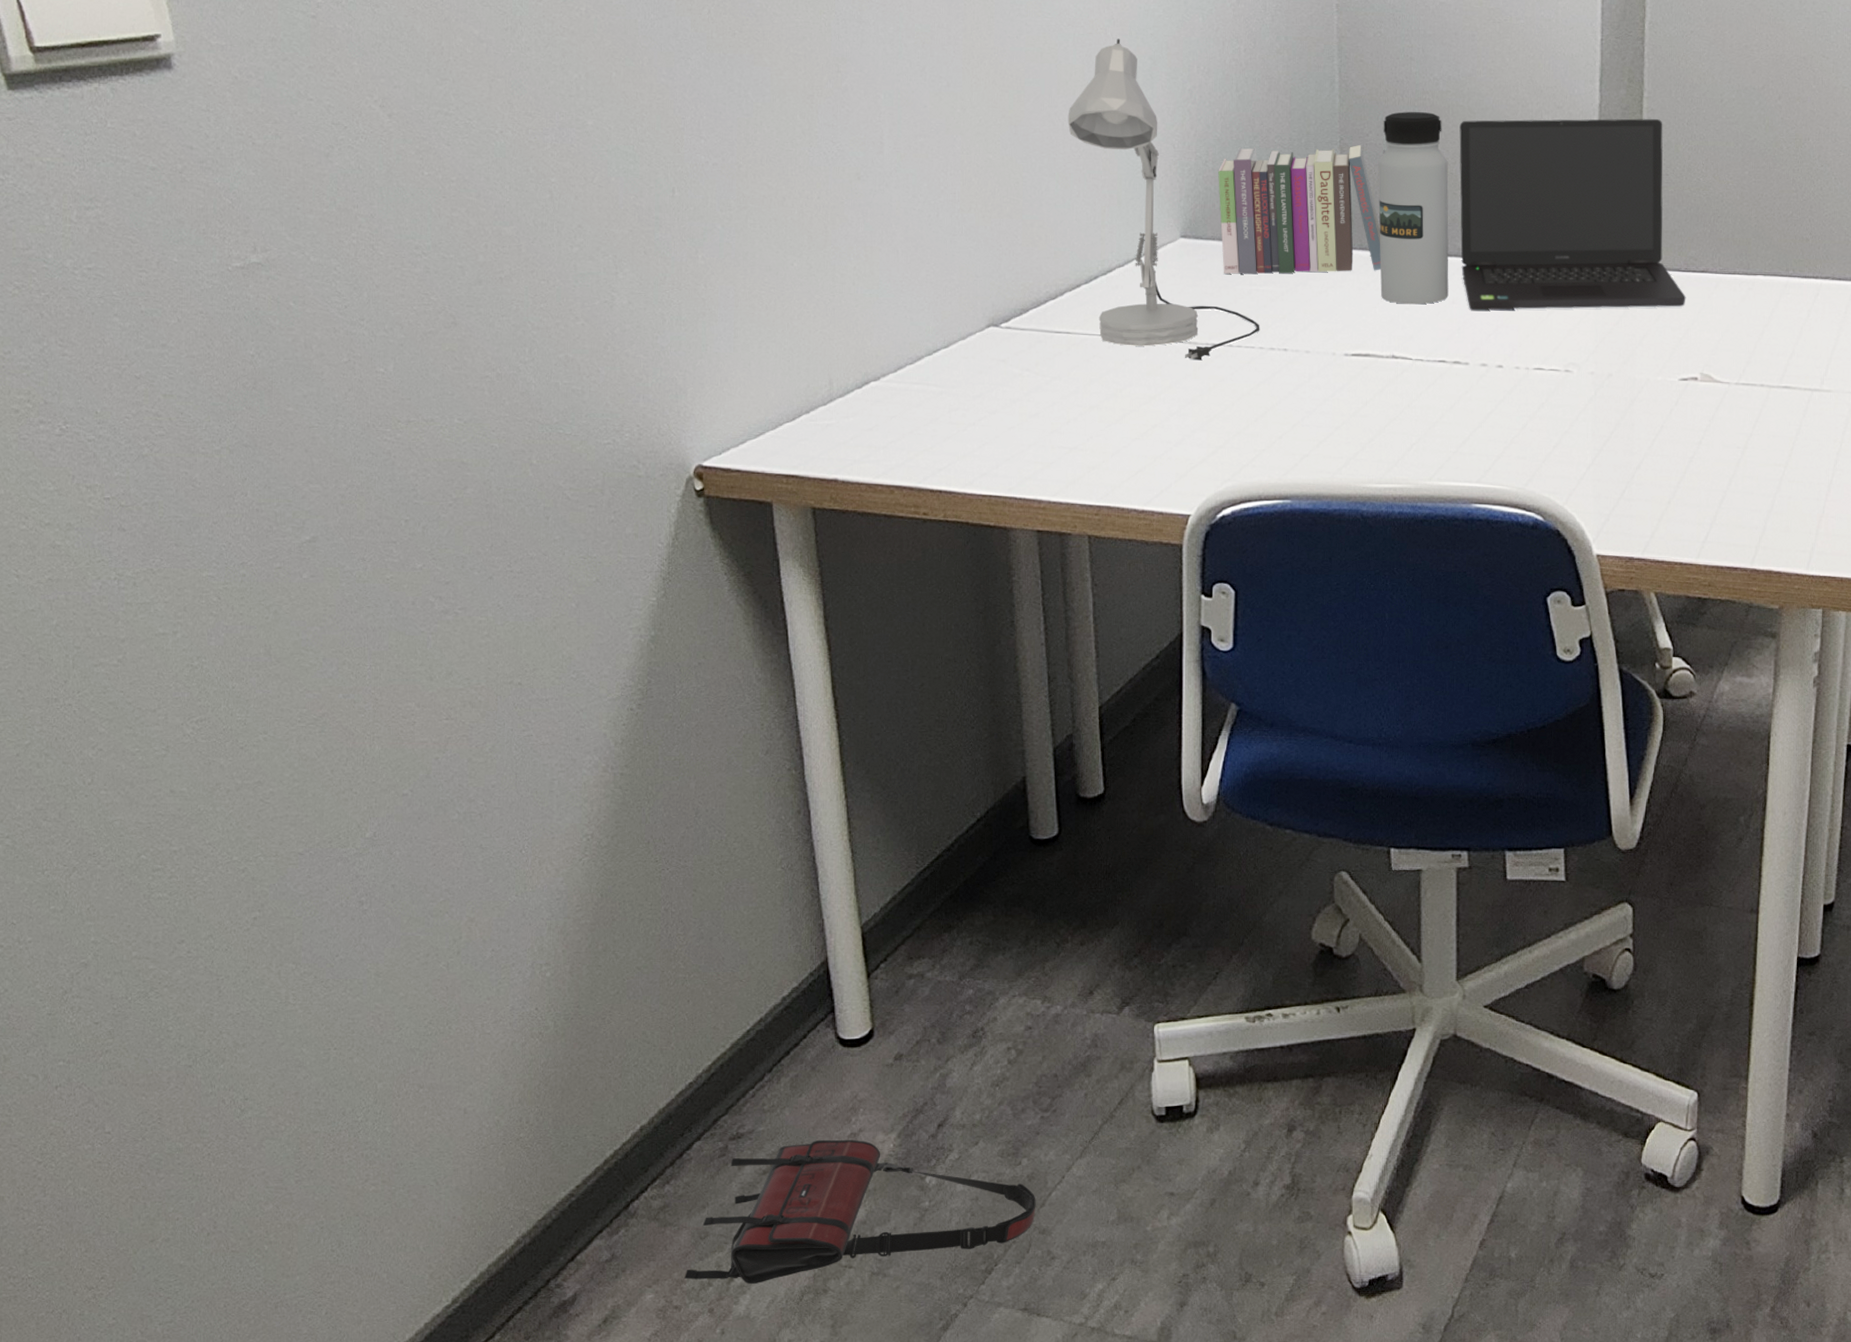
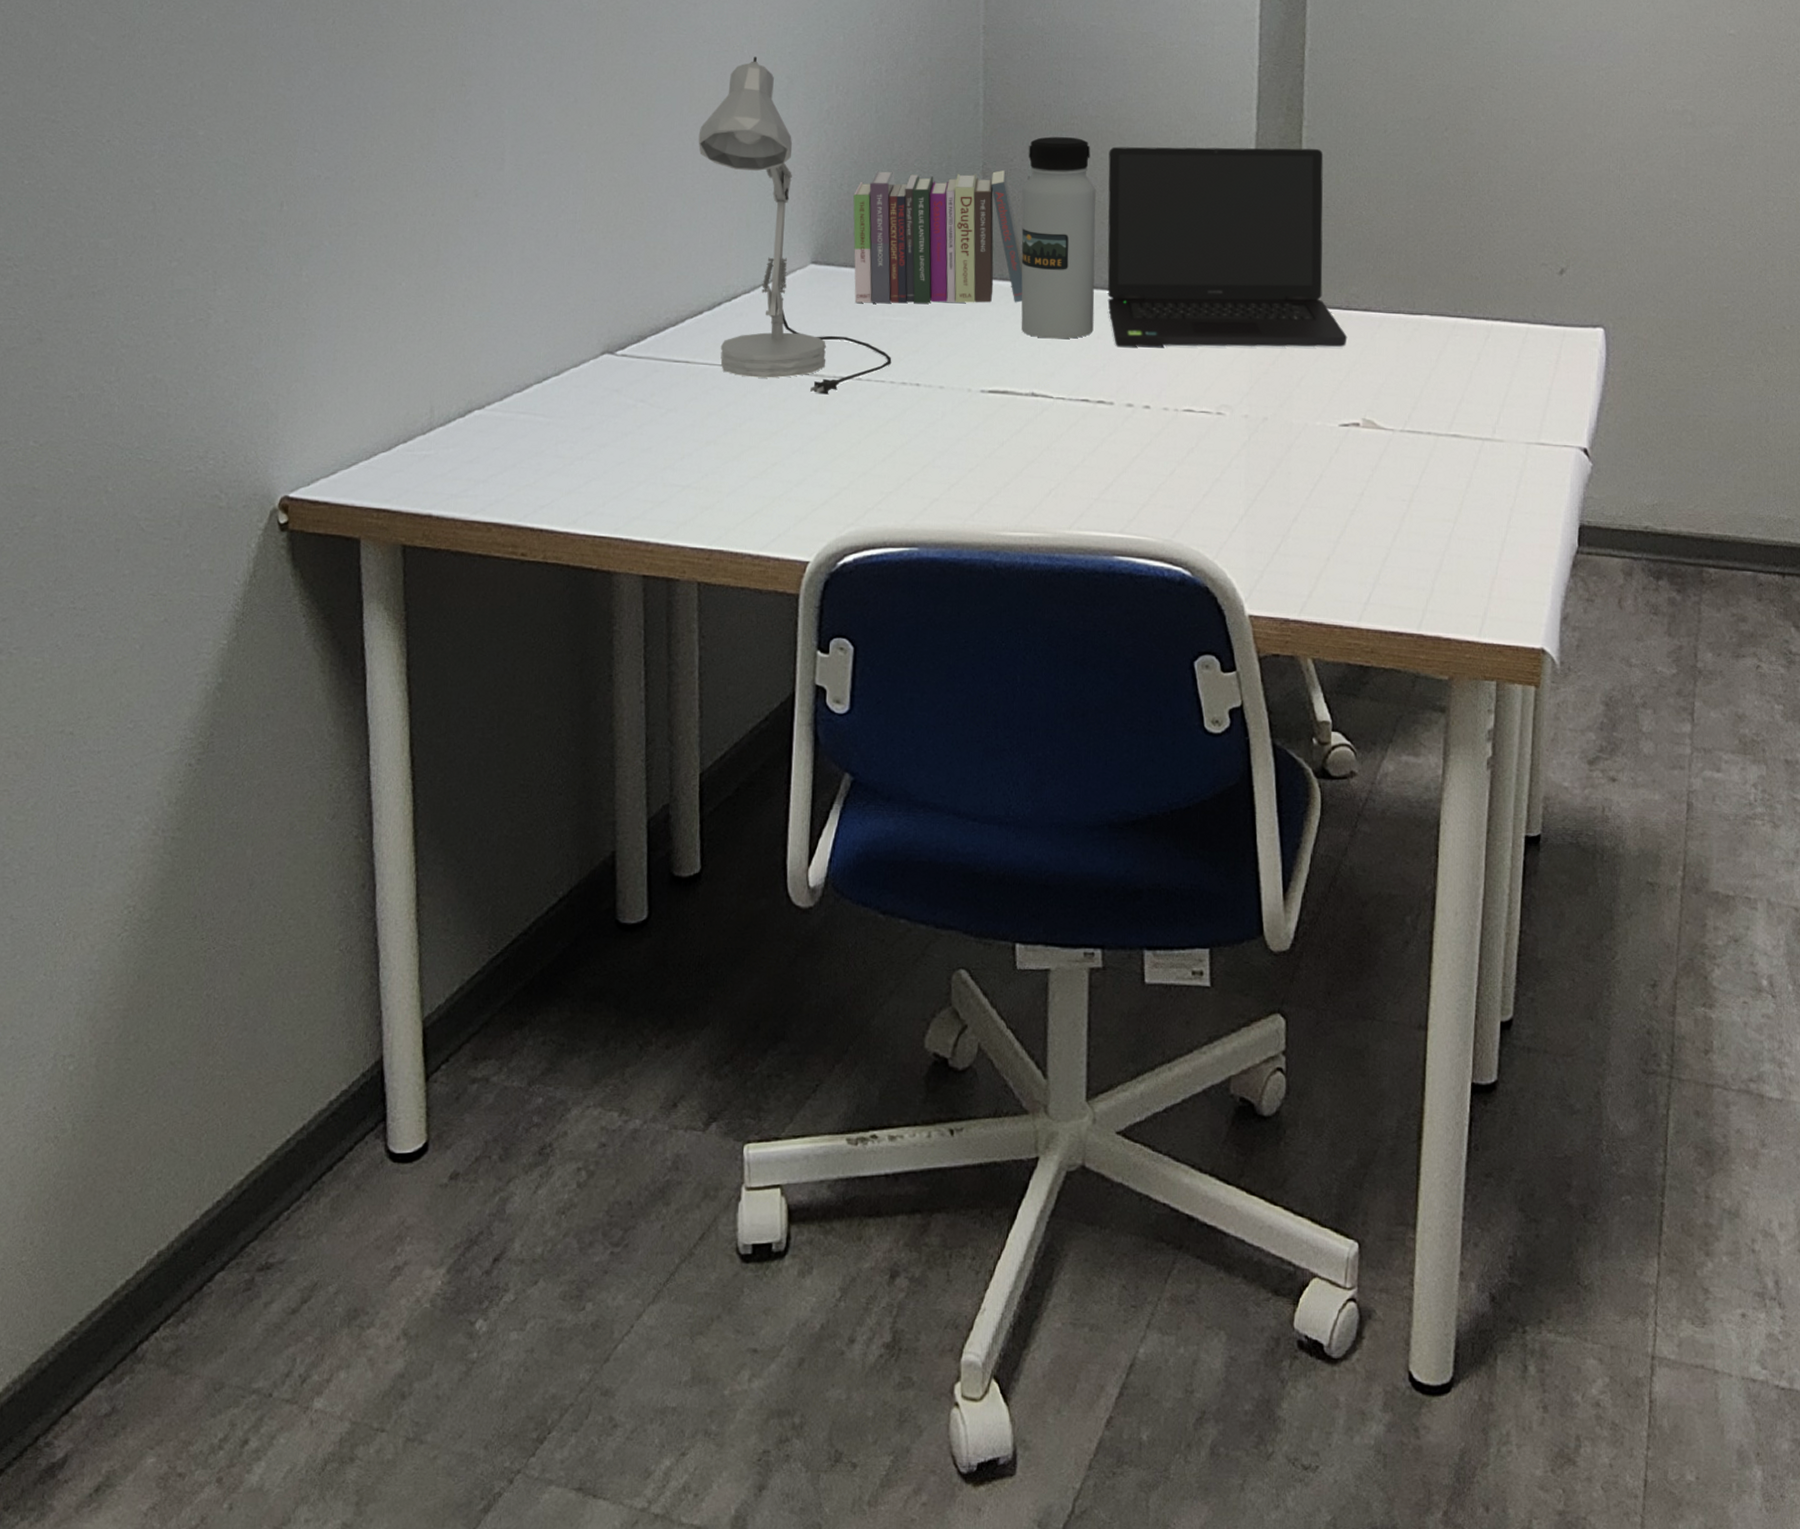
shoulder bag: present [684,1139,1036,1285] -> none [192,1273,600,1449]

